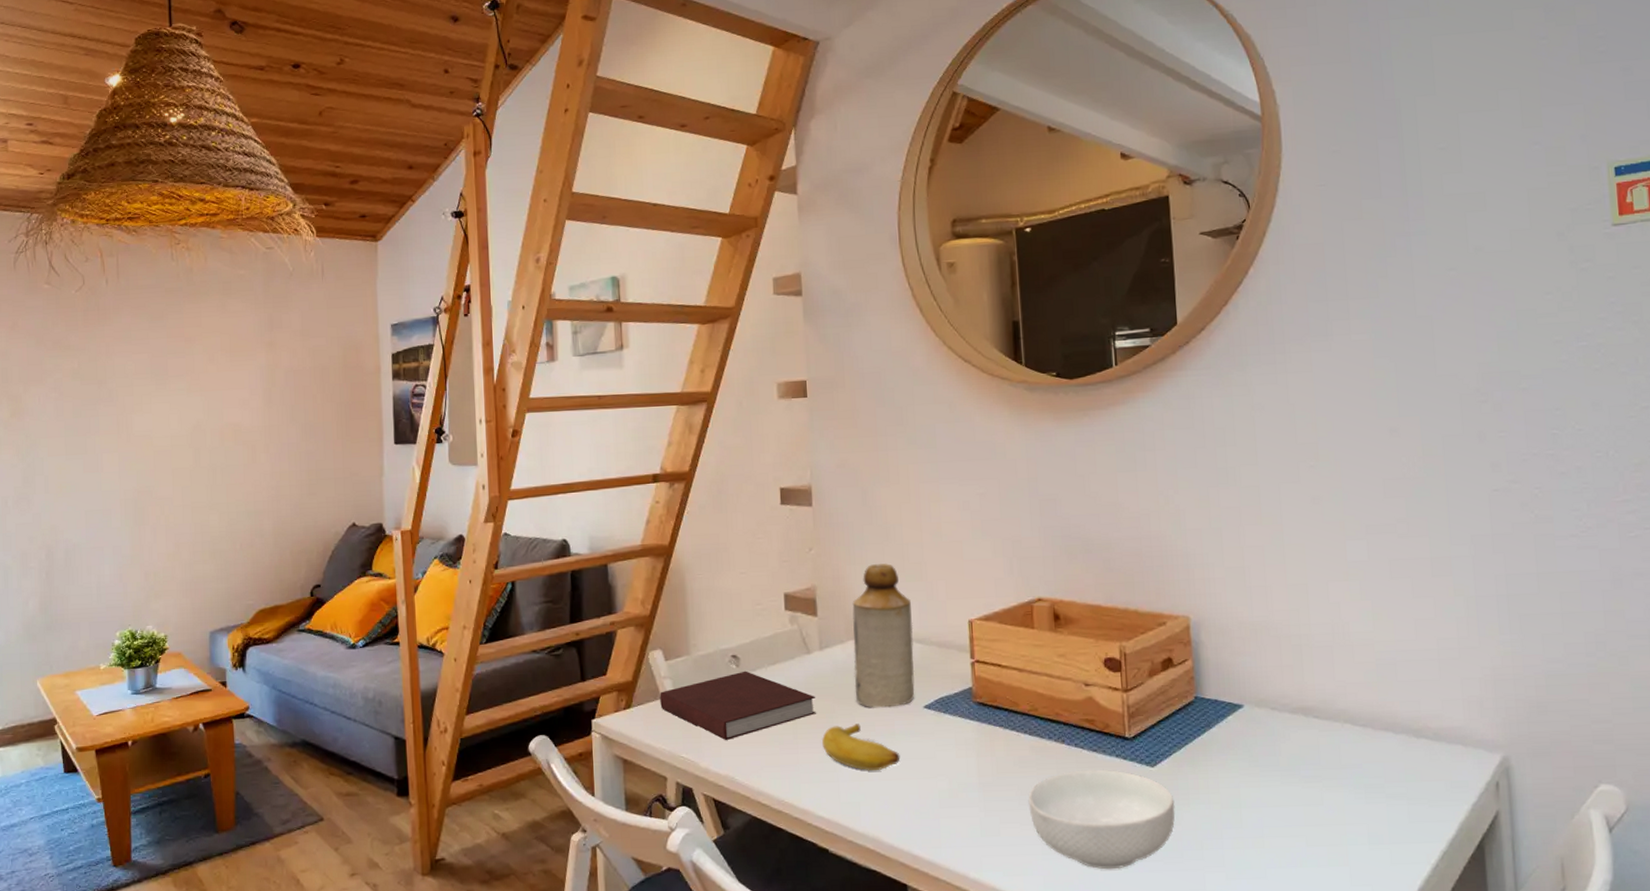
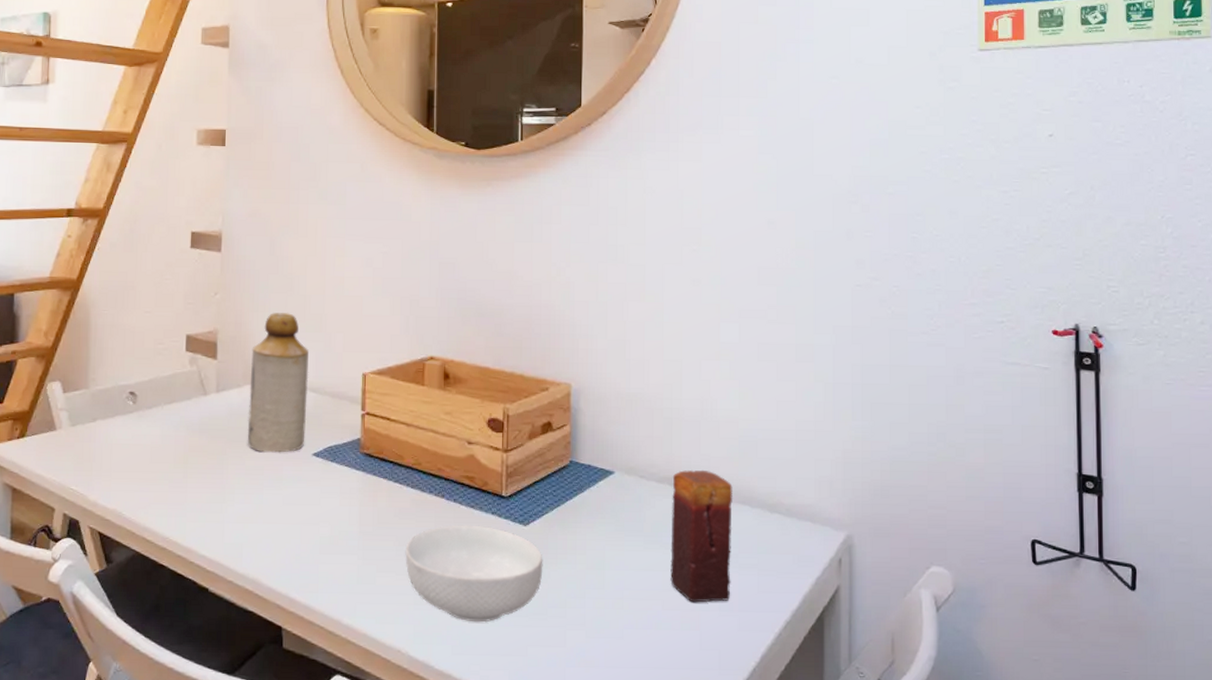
notebook: present [660,670,817,741] -> none [54,408,209,476]
banana: present [821,724,900,770] -> none [210,467,286,513]
candle: none [1306,697,1379,837] -> present [670,469,733,603]

